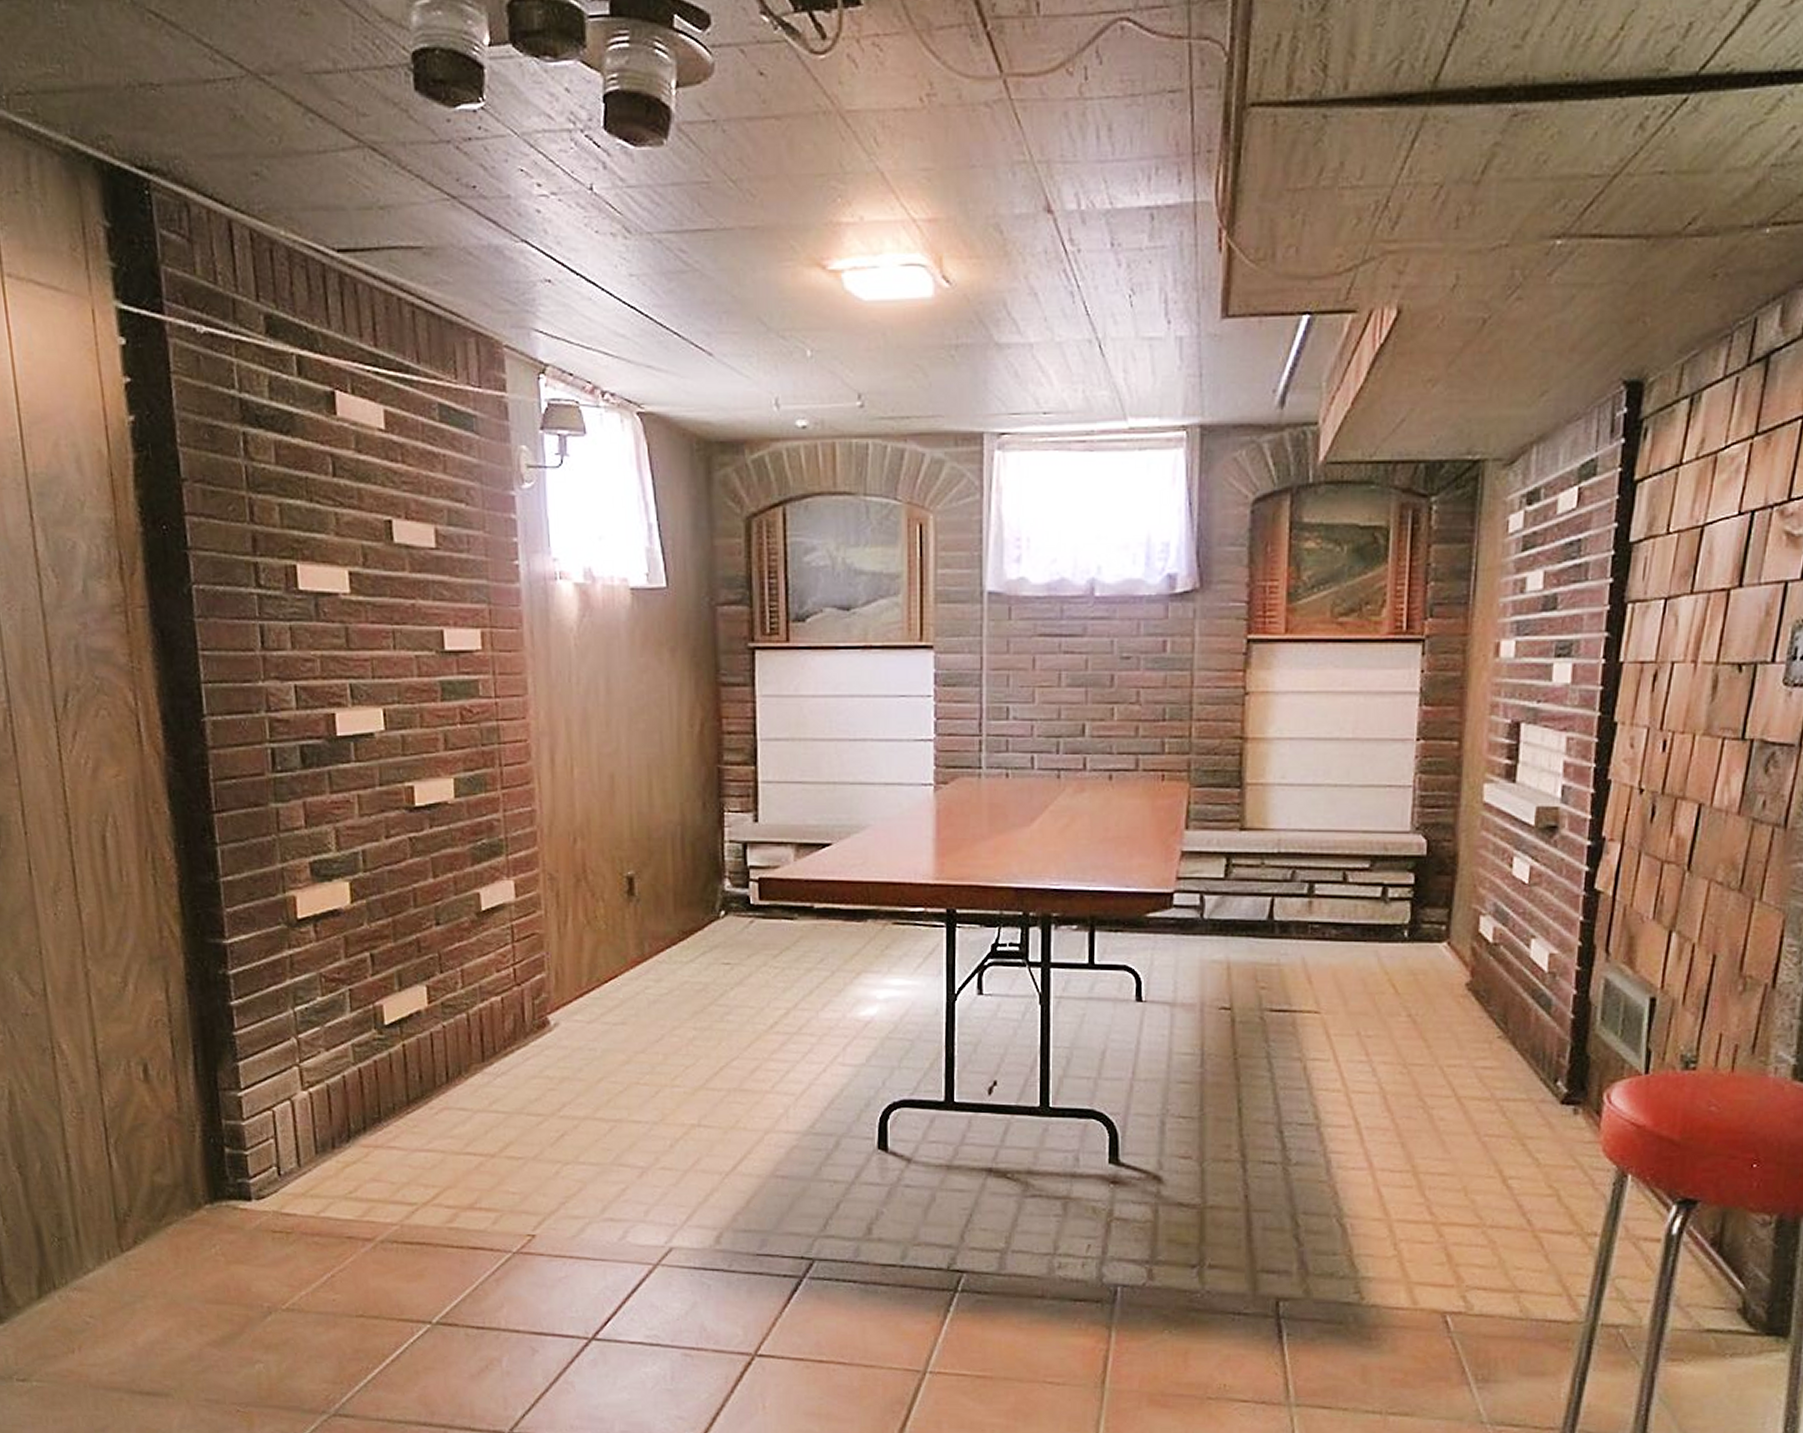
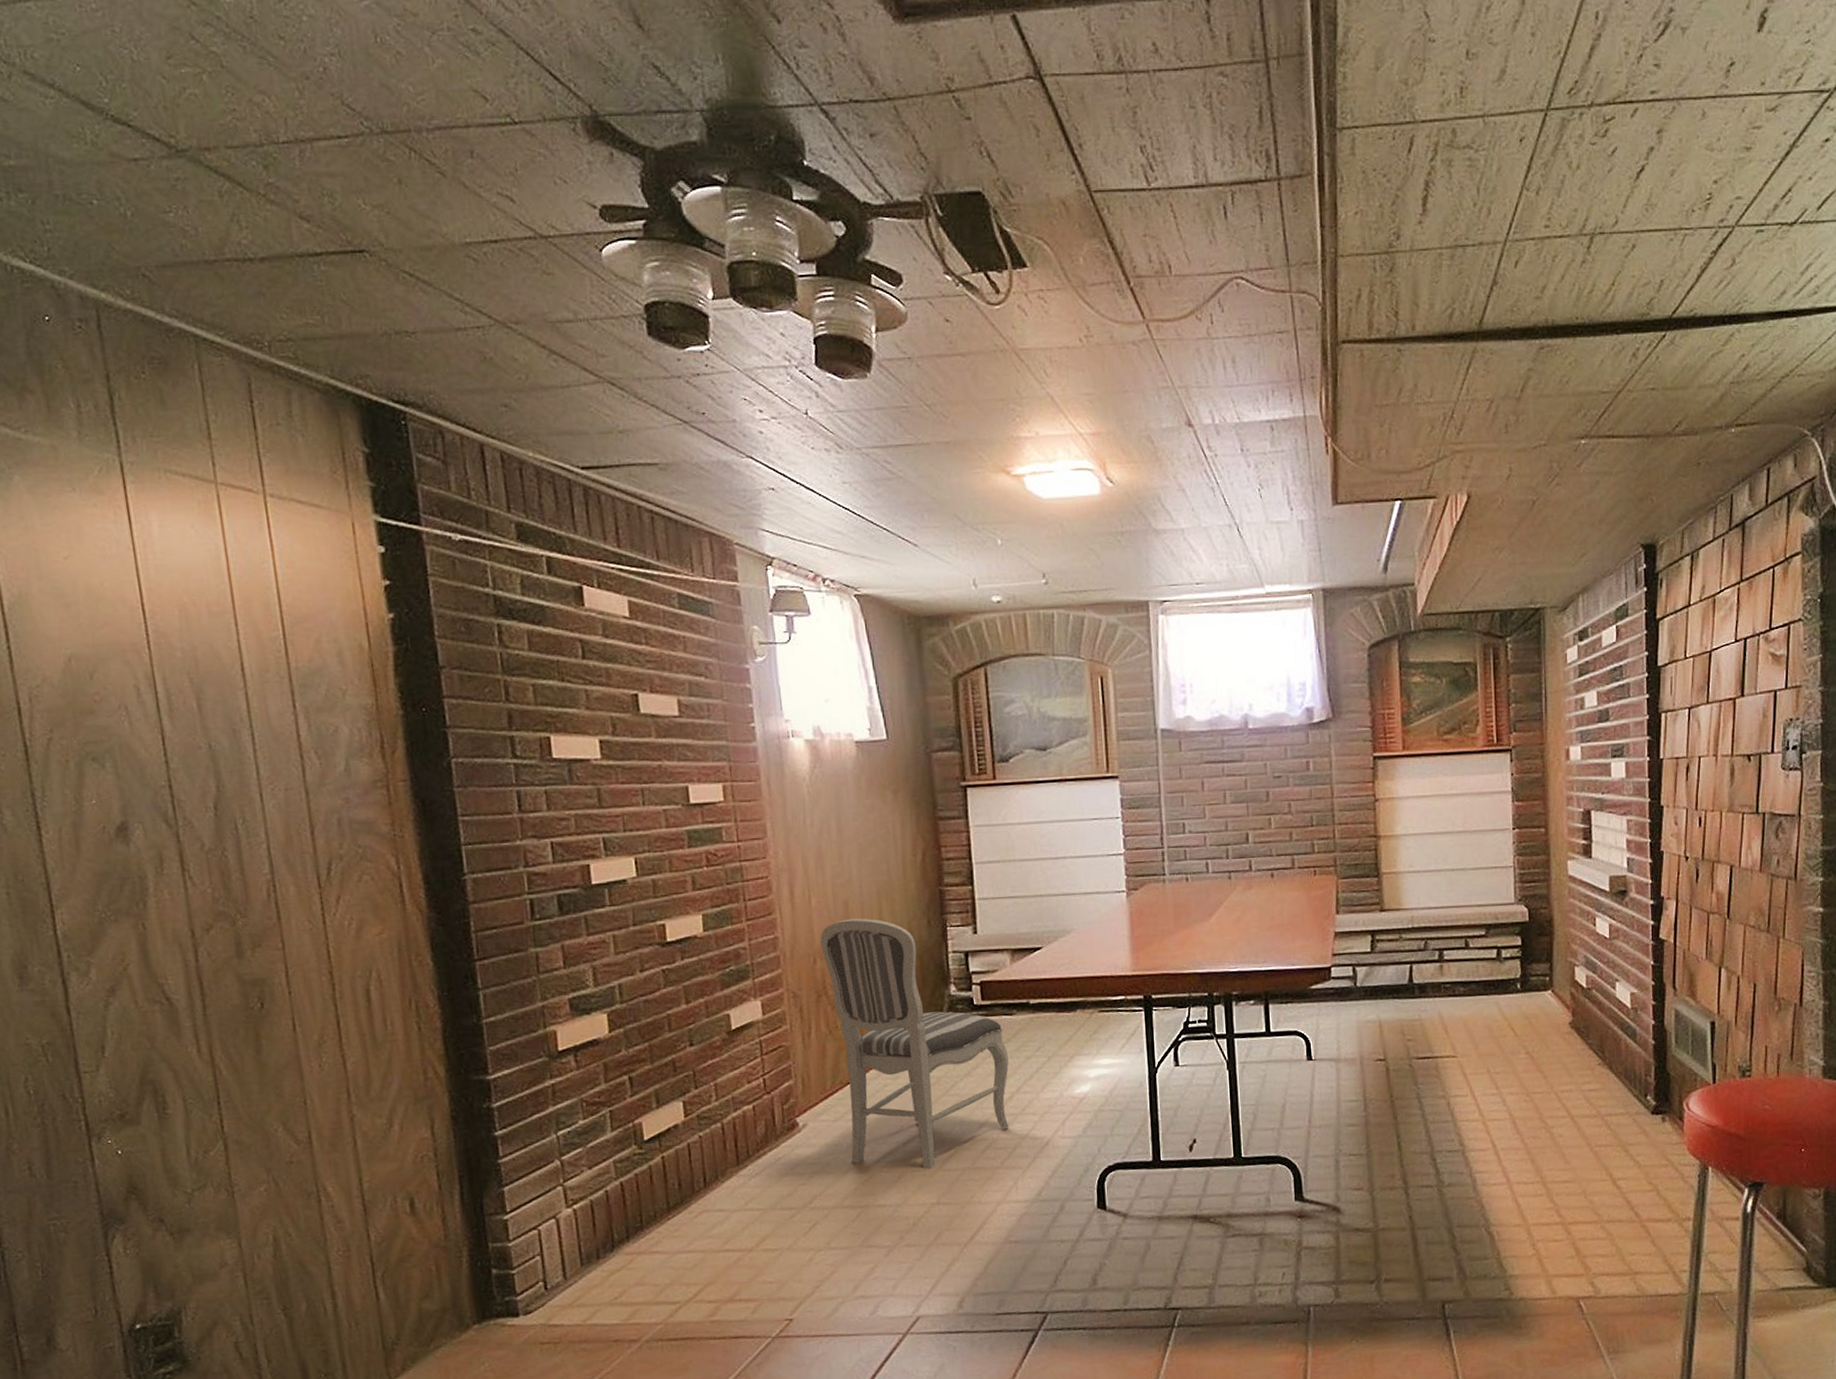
dining chair: none [582,795,786,1087] -> present [820,918,1010,1170]

